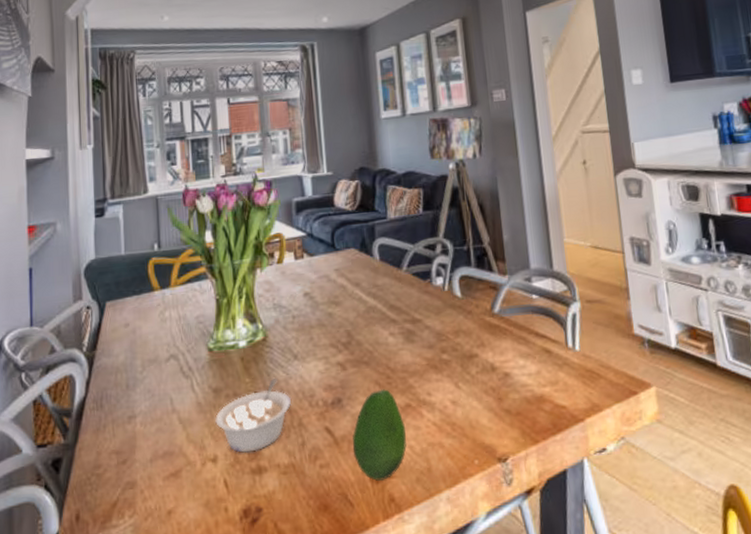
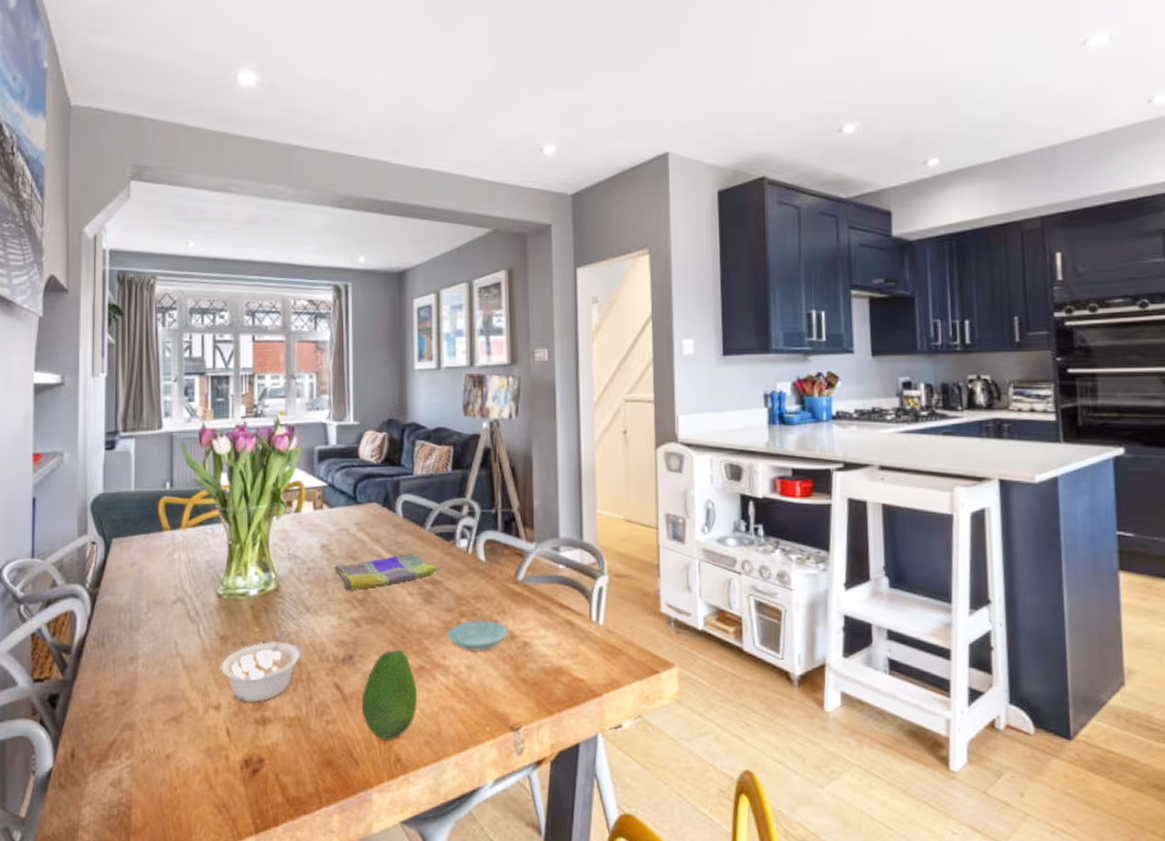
dish towel: none [316,293,416,336] -> present [332,552,436,591]
saucer: none [429,354,489,386] -> present [446,620,508,651]

